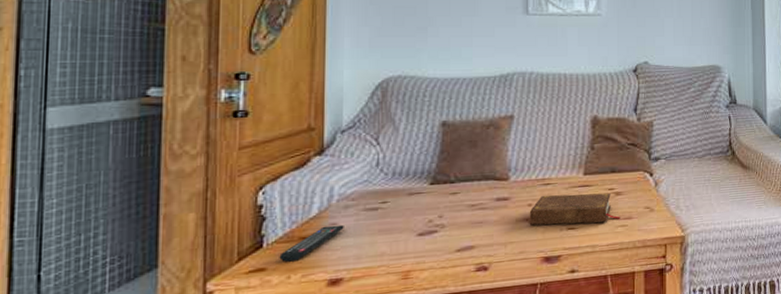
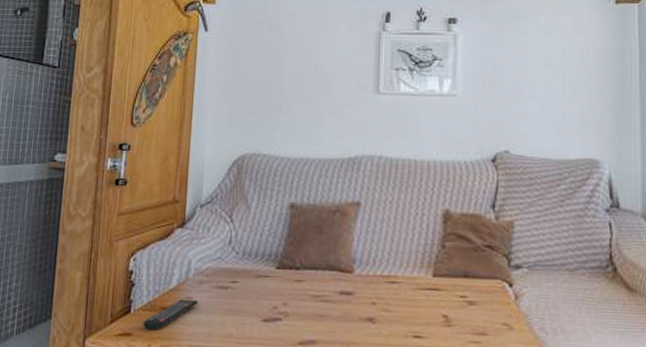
book: present [529,192,621,226] -> none [372,294,474,336]

